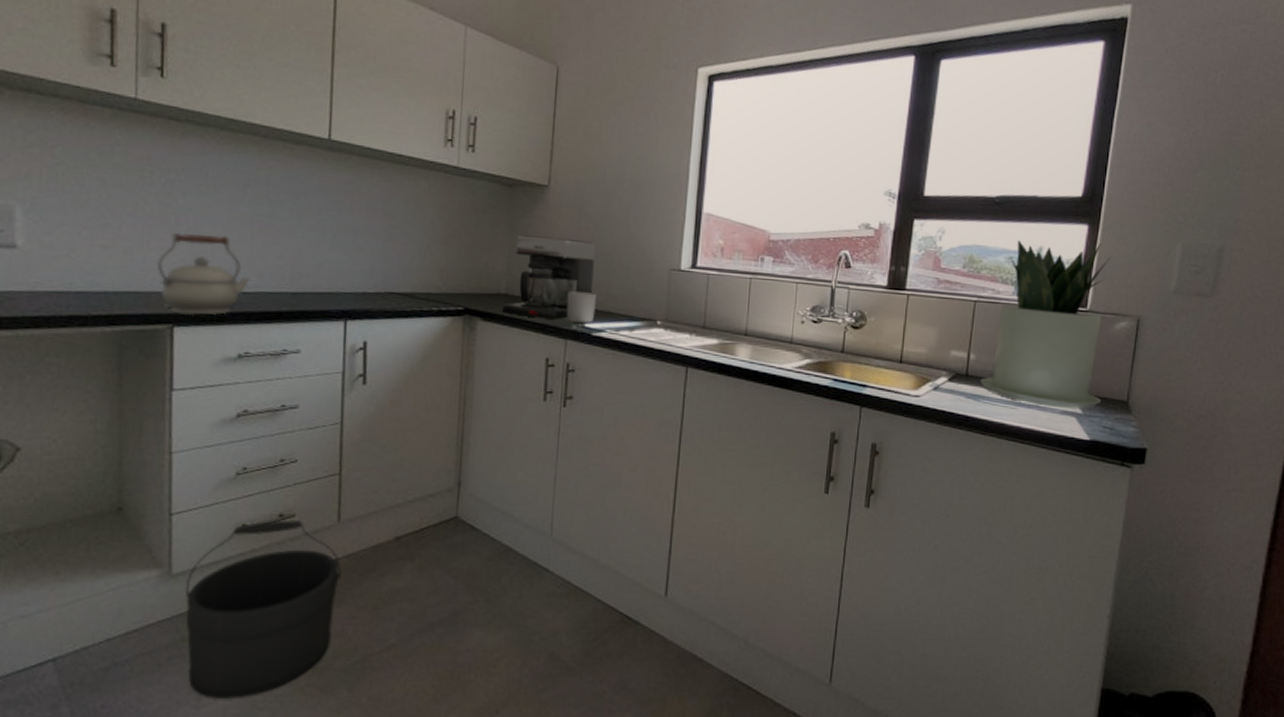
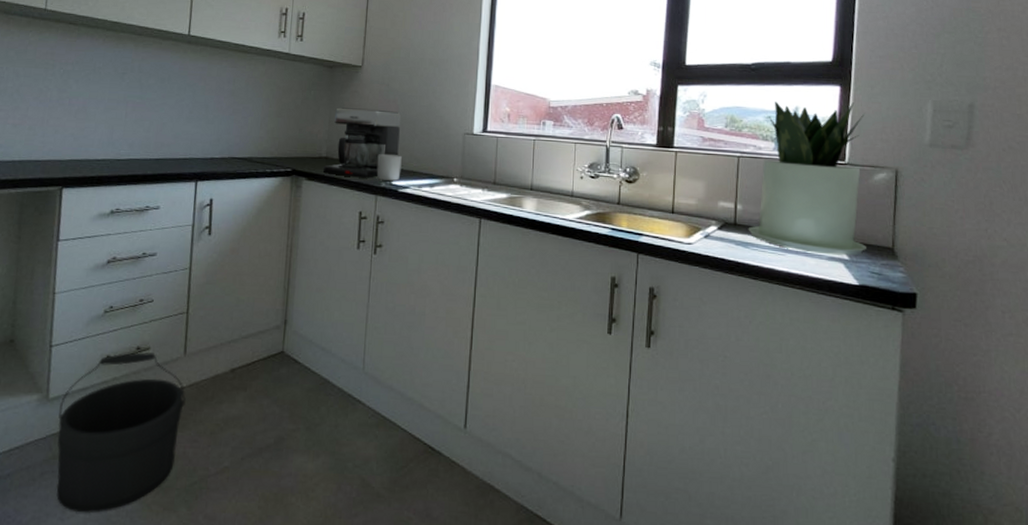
kettle: present [156,233,251,316] -> none [53,113,124,180]

